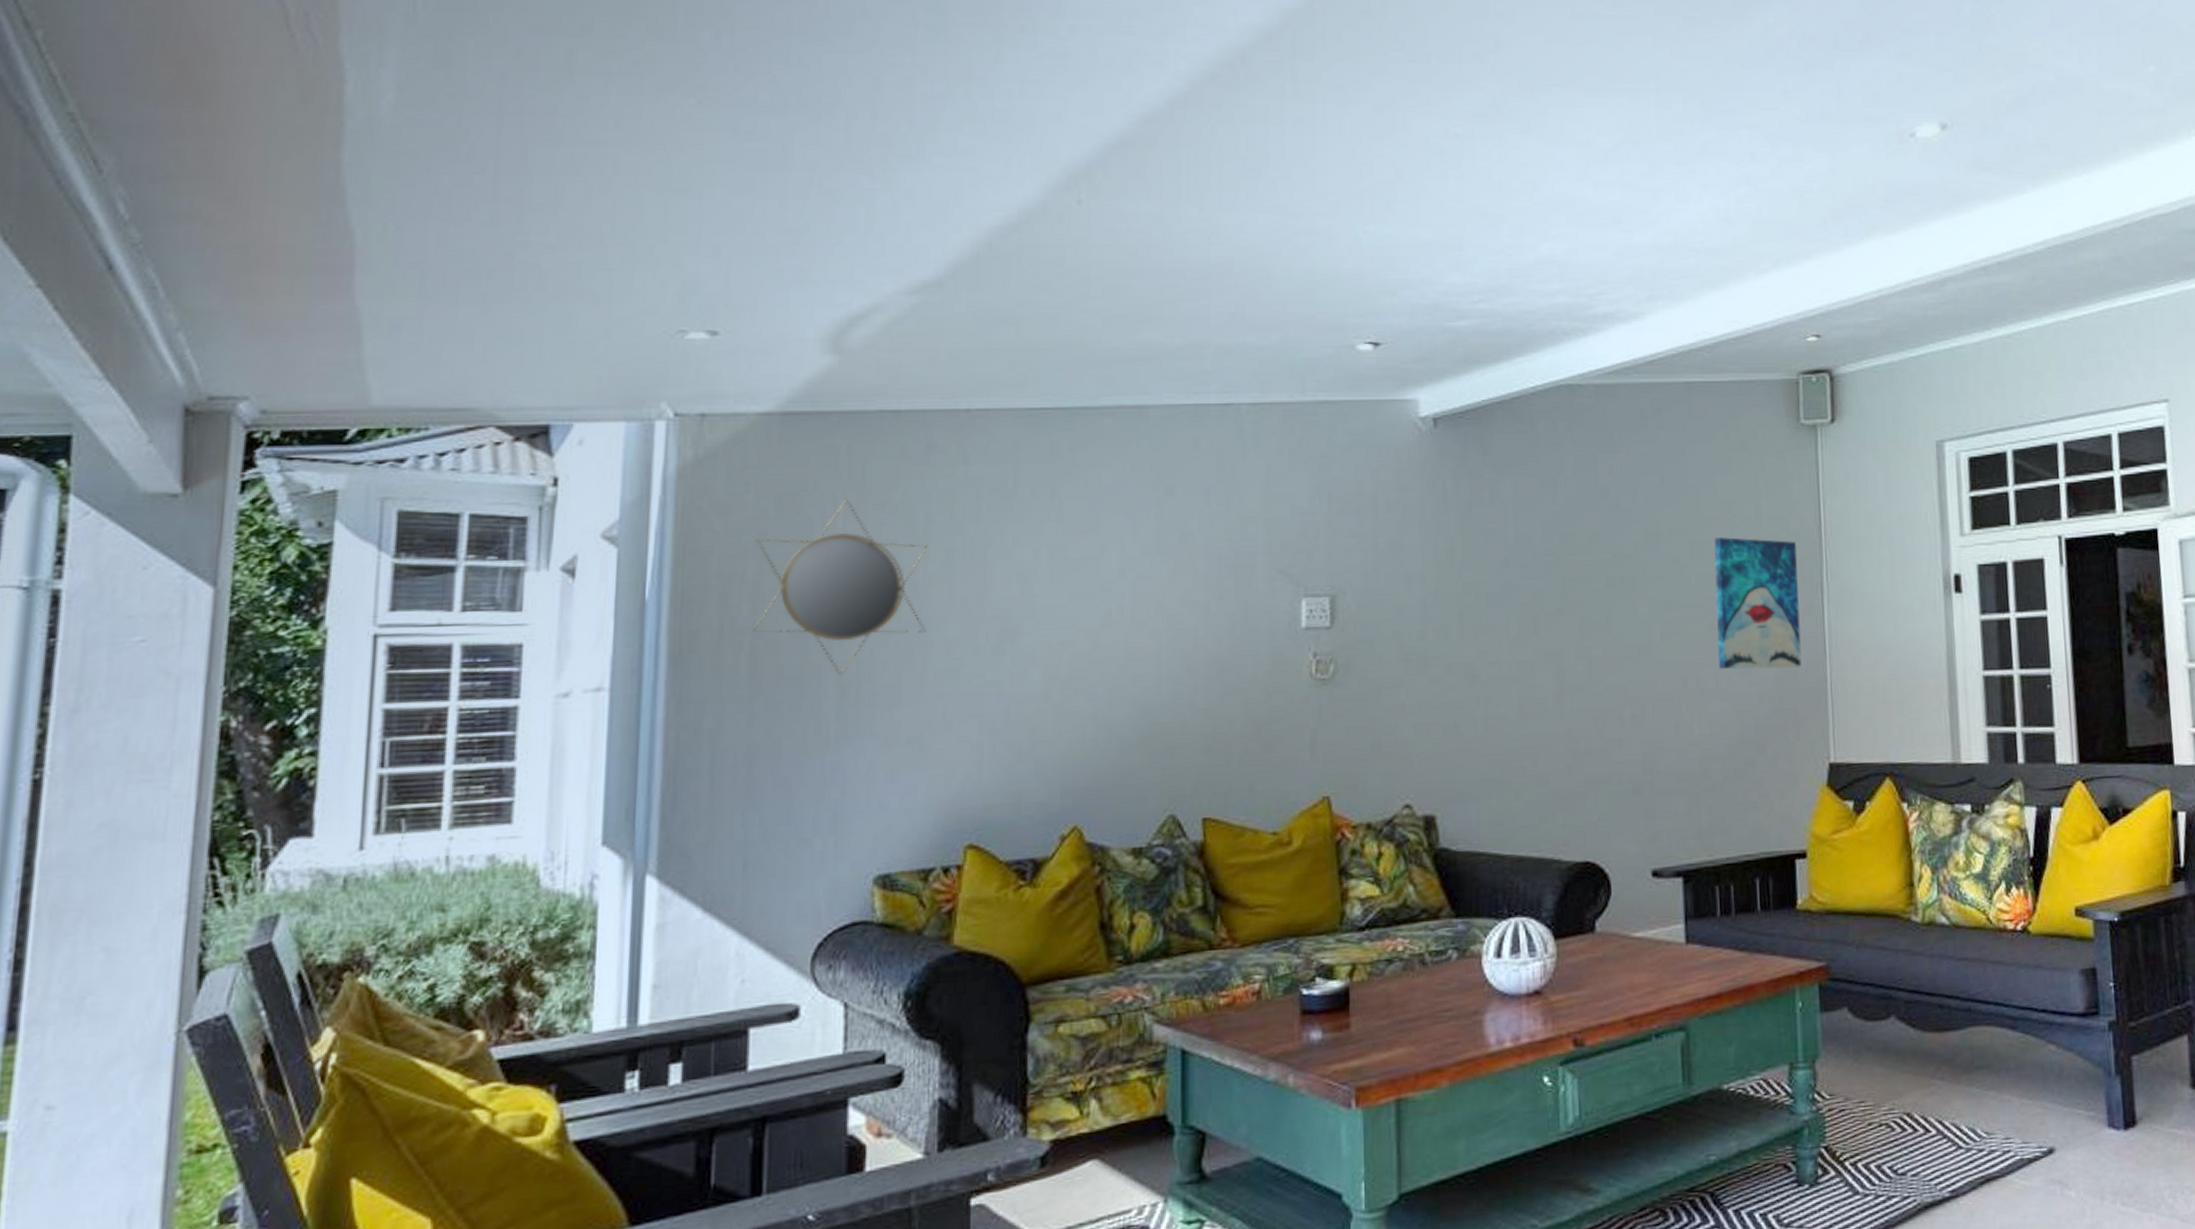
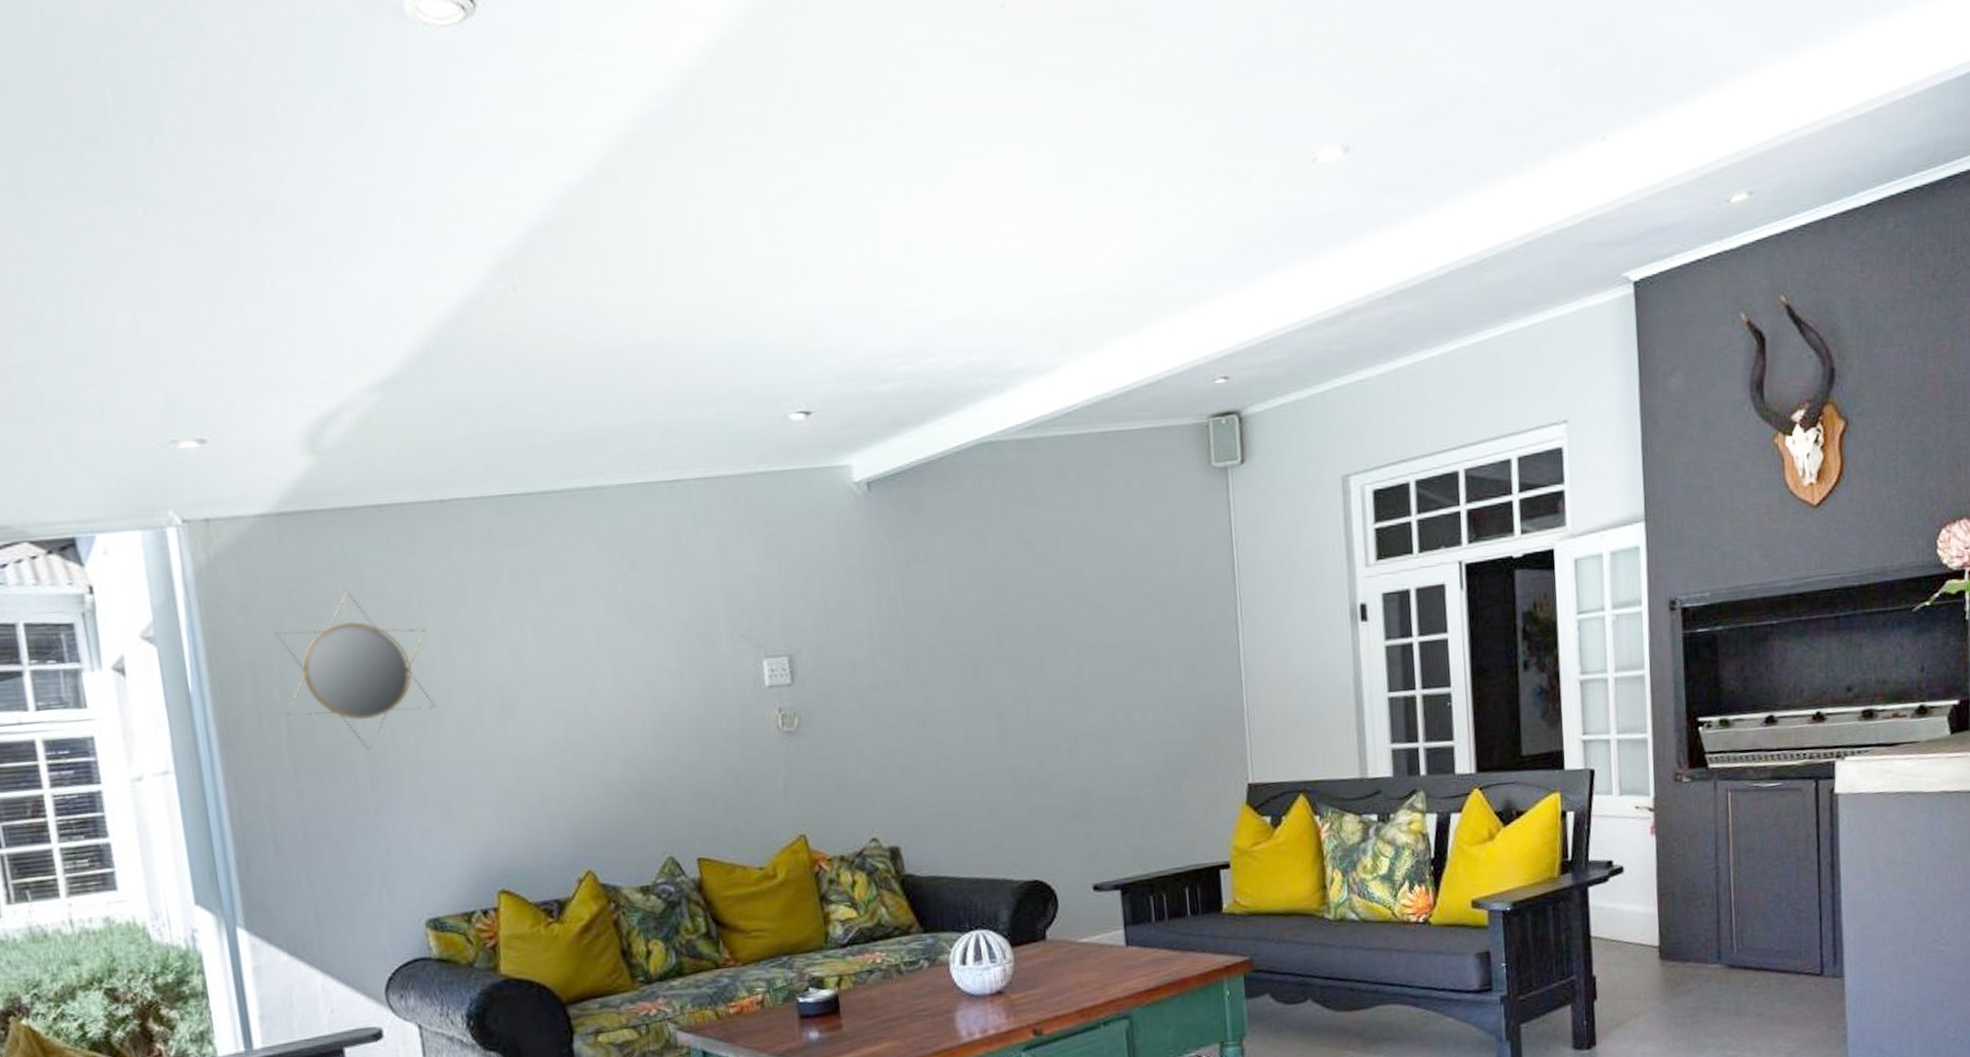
wall art: present [1714,537,1802,670] -> none [1134,580,1220,704]

